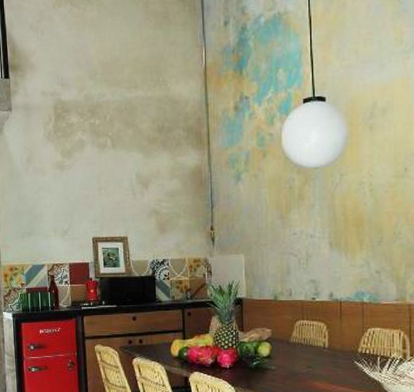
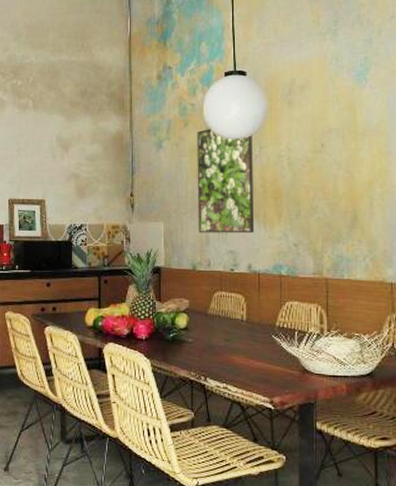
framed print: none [276,157,336,264] -> present [197,128,255,234]

